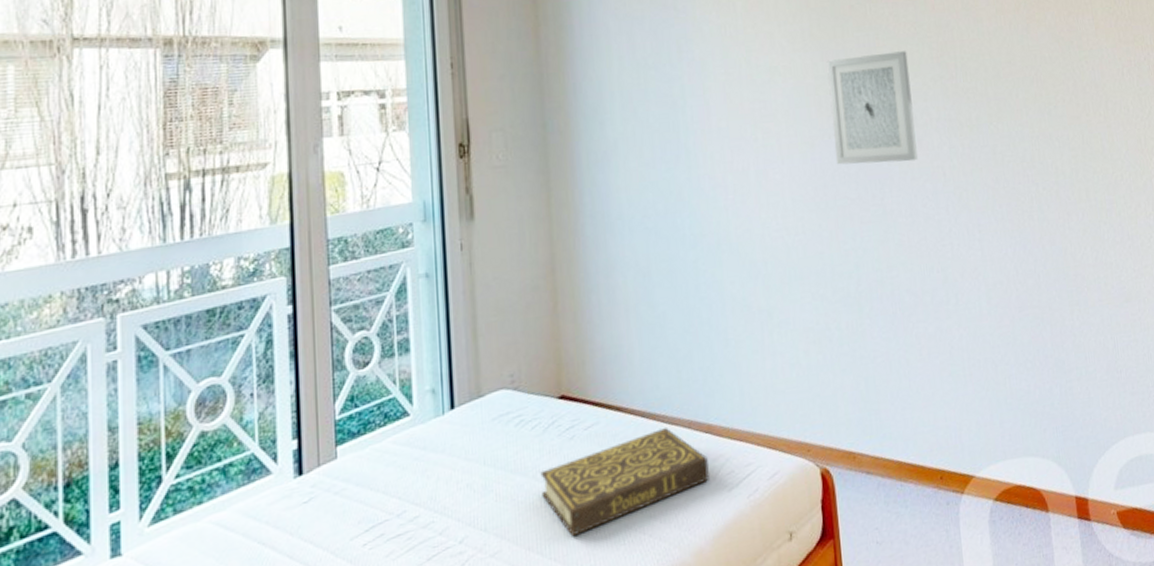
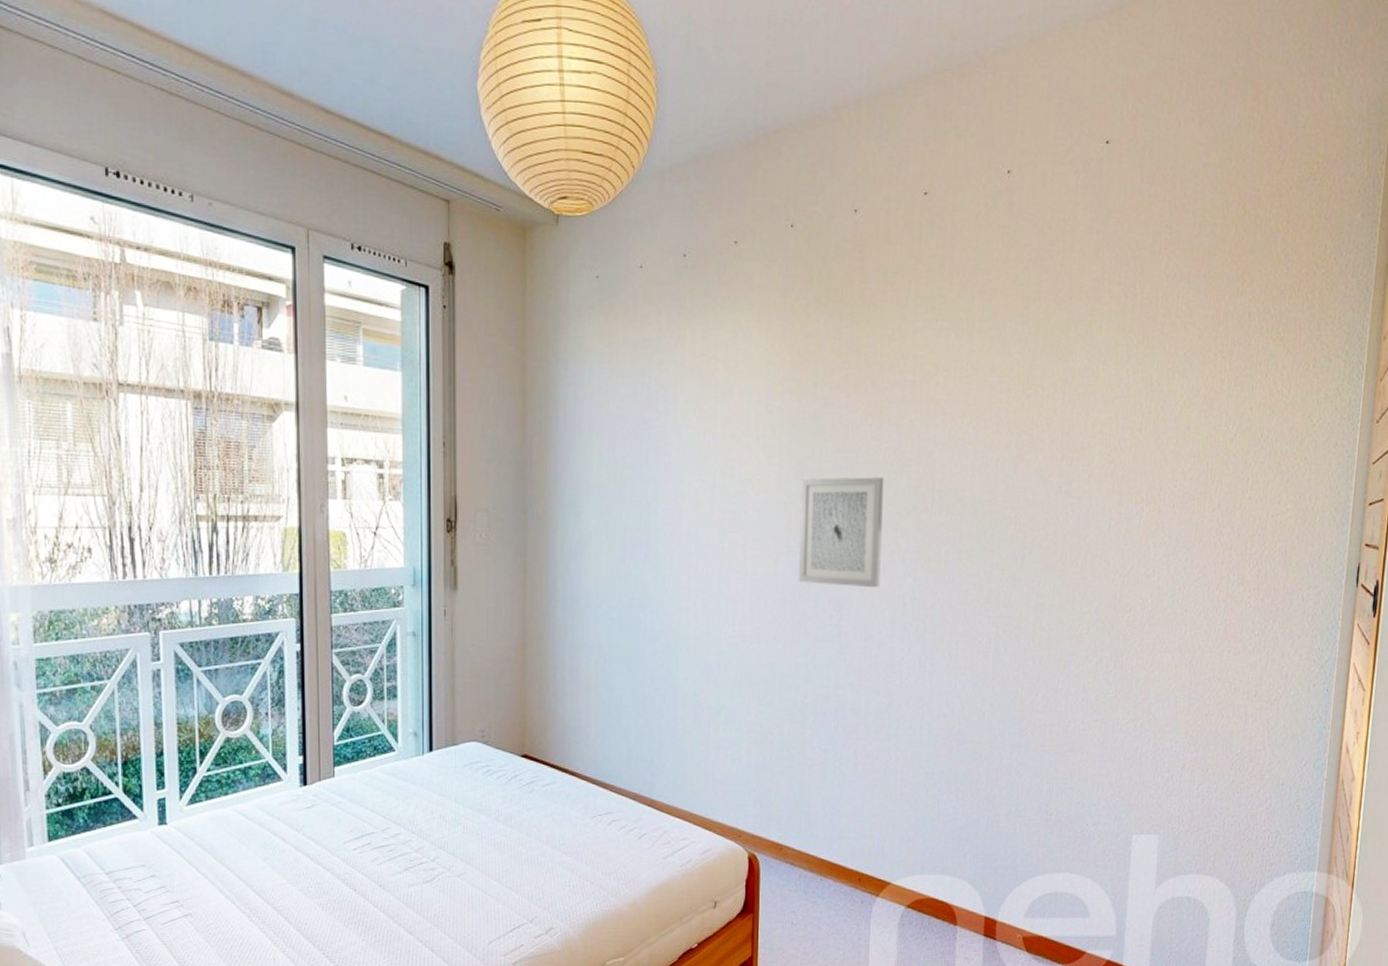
book: present [540,428,709,537] -> none [502,796,648,873]

